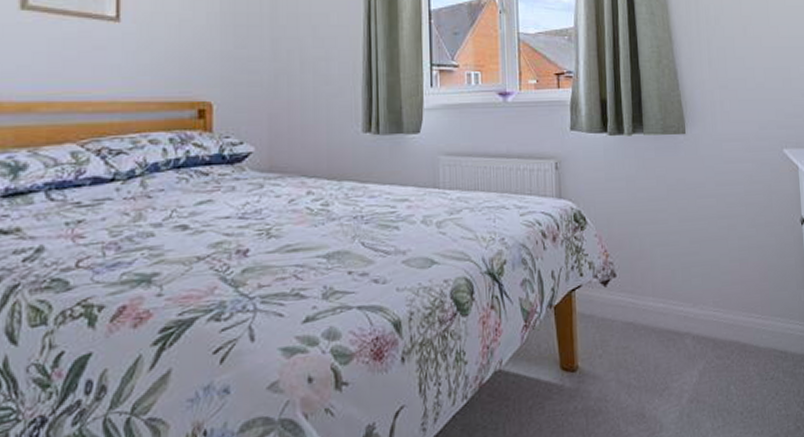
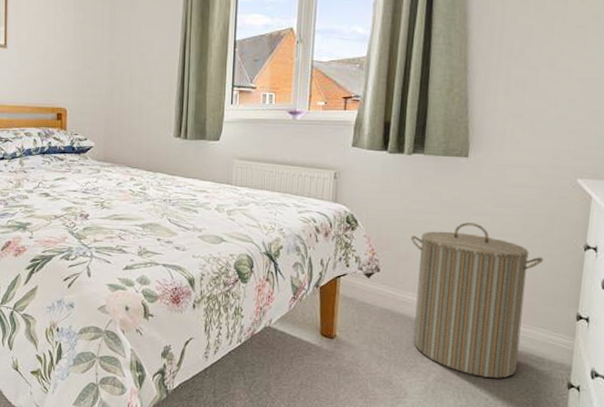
laundry hamper: none [642,206,769,387] -> present [410,222,544,378]

